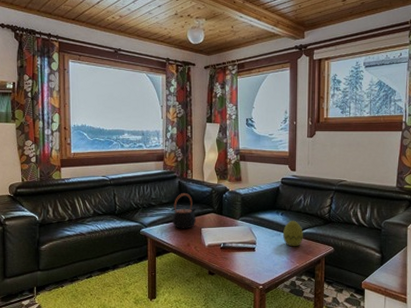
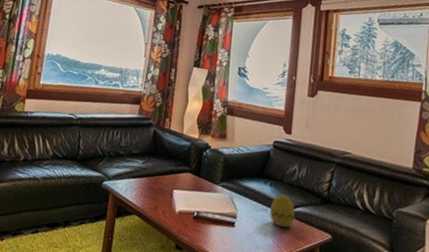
teapot: present [173,193,197,229] -> none [141,144,171,188]

